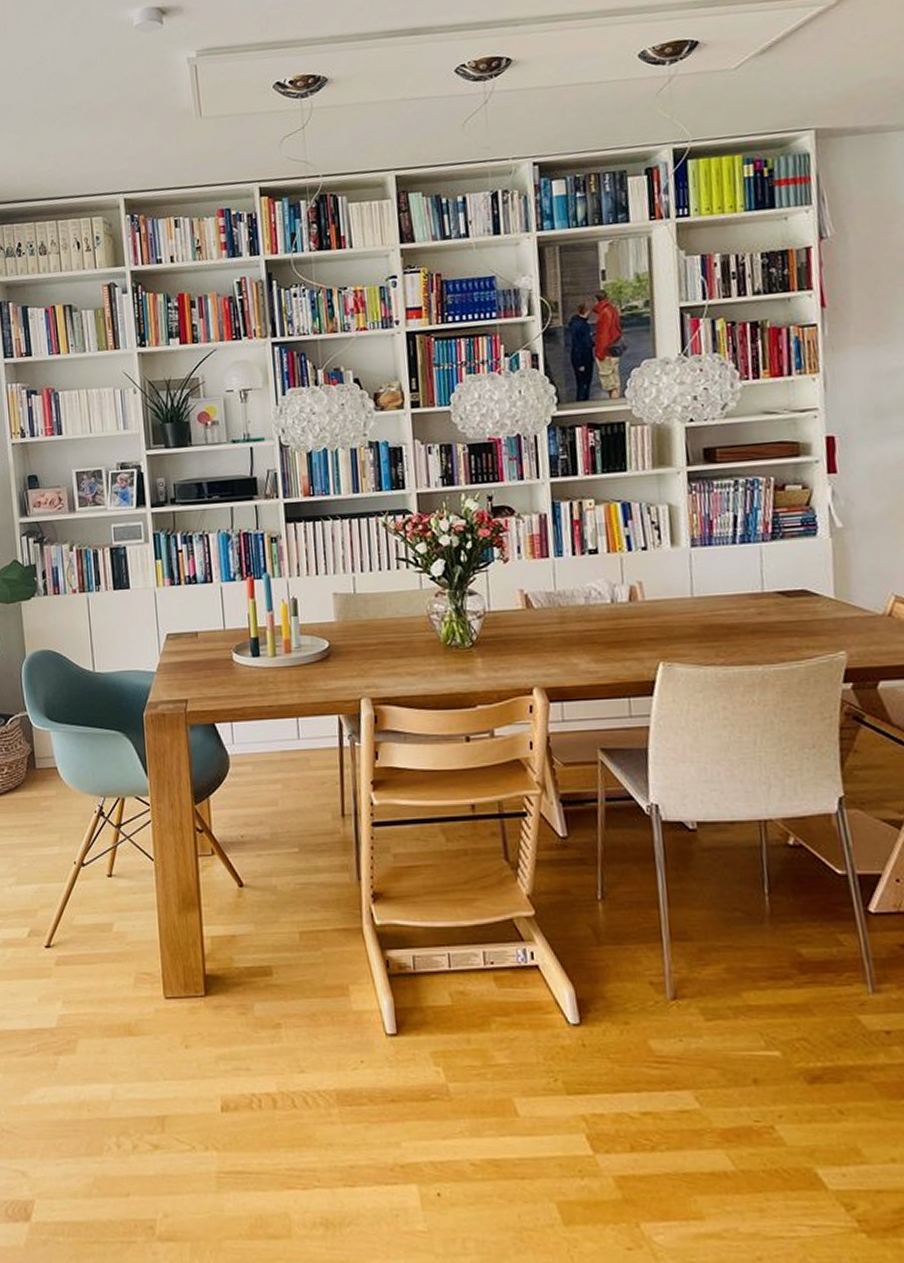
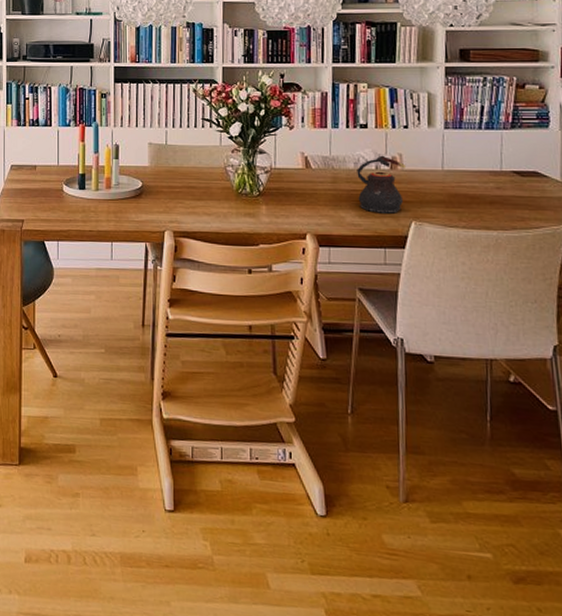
teapot: none [588,585,648,656] -> present [357,155,407,214]

